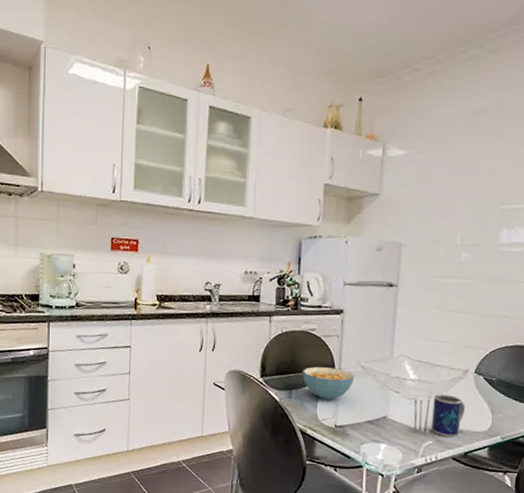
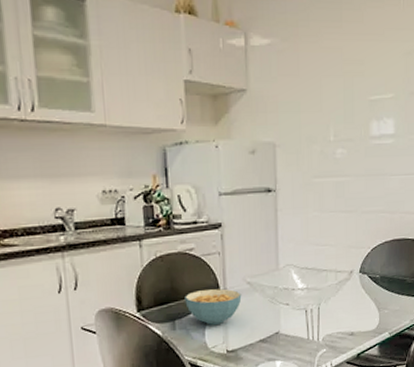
mug: present [431,394,465,438] -> none [323,298,354,342]

